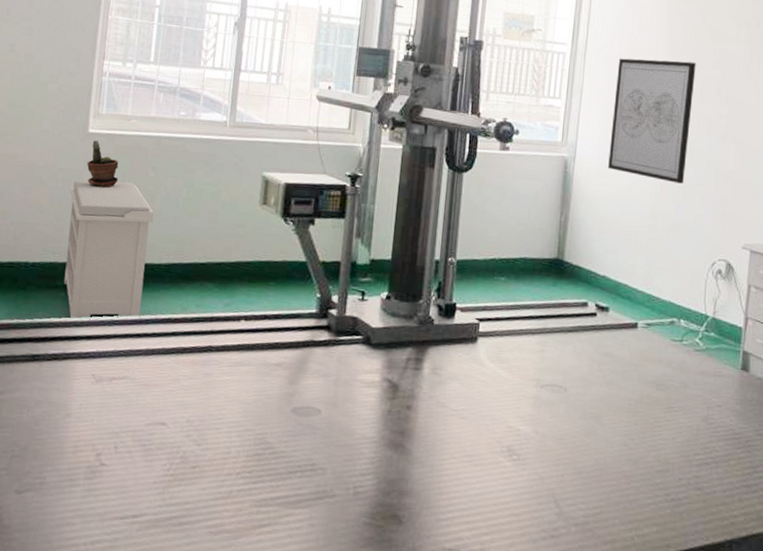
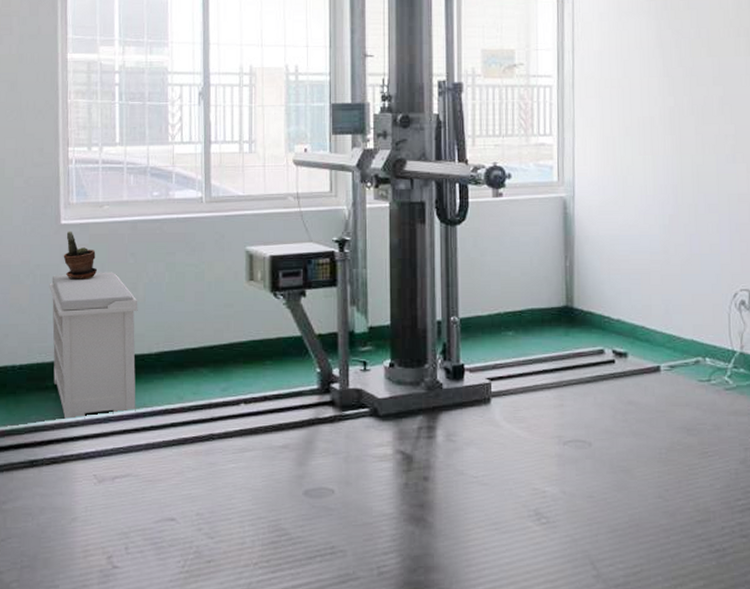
wall art: present [608,58,696,184] -> none [610,80,695,213]

